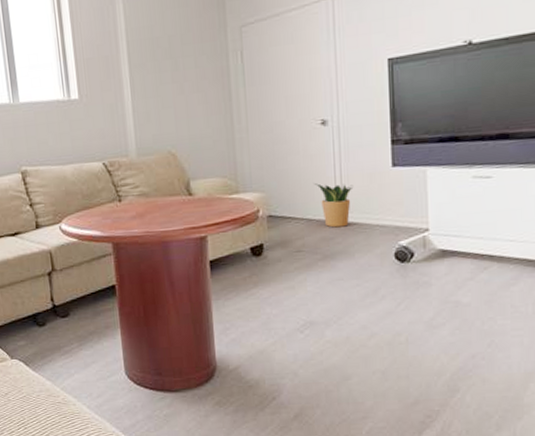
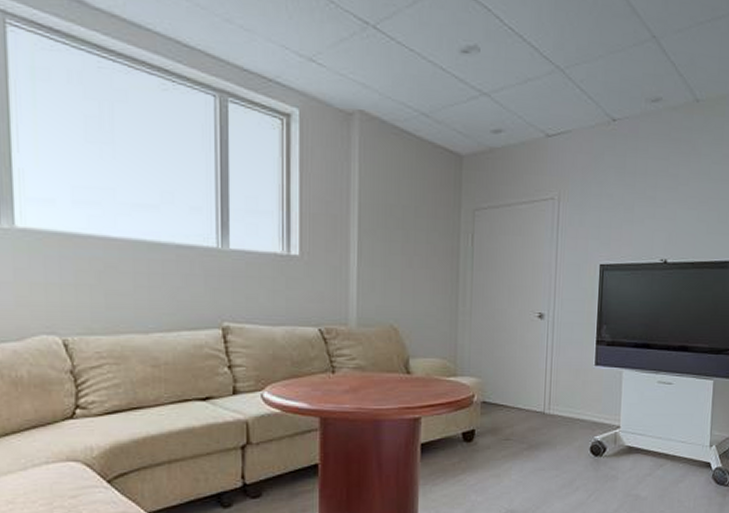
potted plant: present [314,183,354,228] -> none [527,374,561,419]

